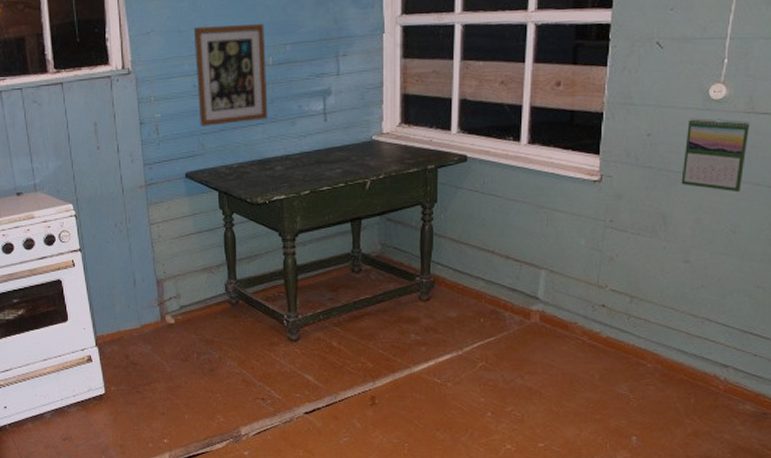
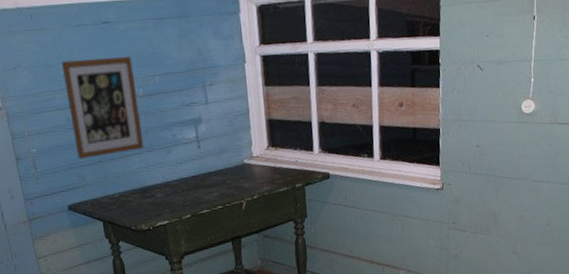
calendar: present [681,118,750,193] -> none [505,129,555,192]

